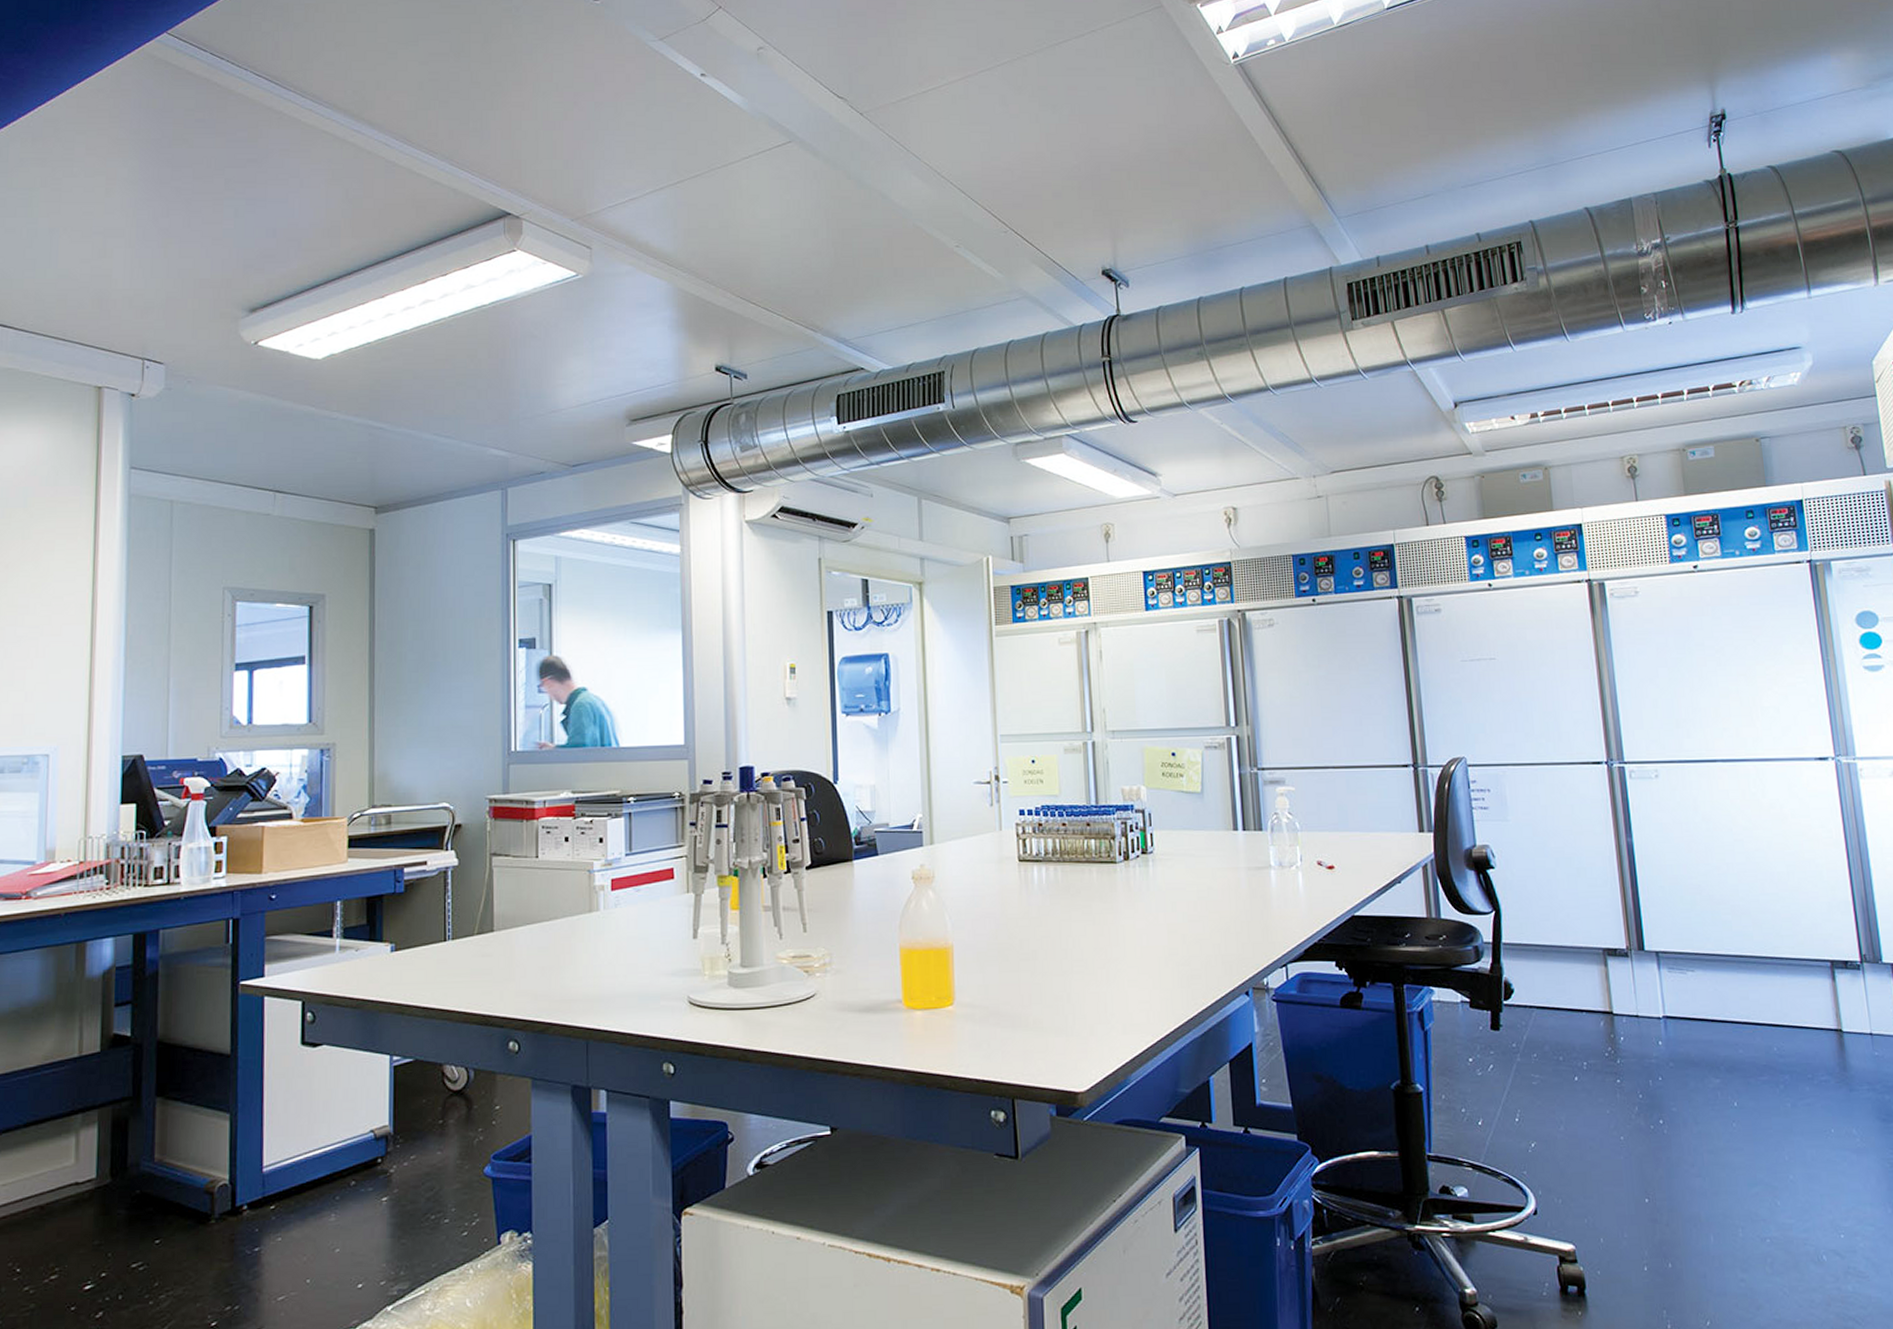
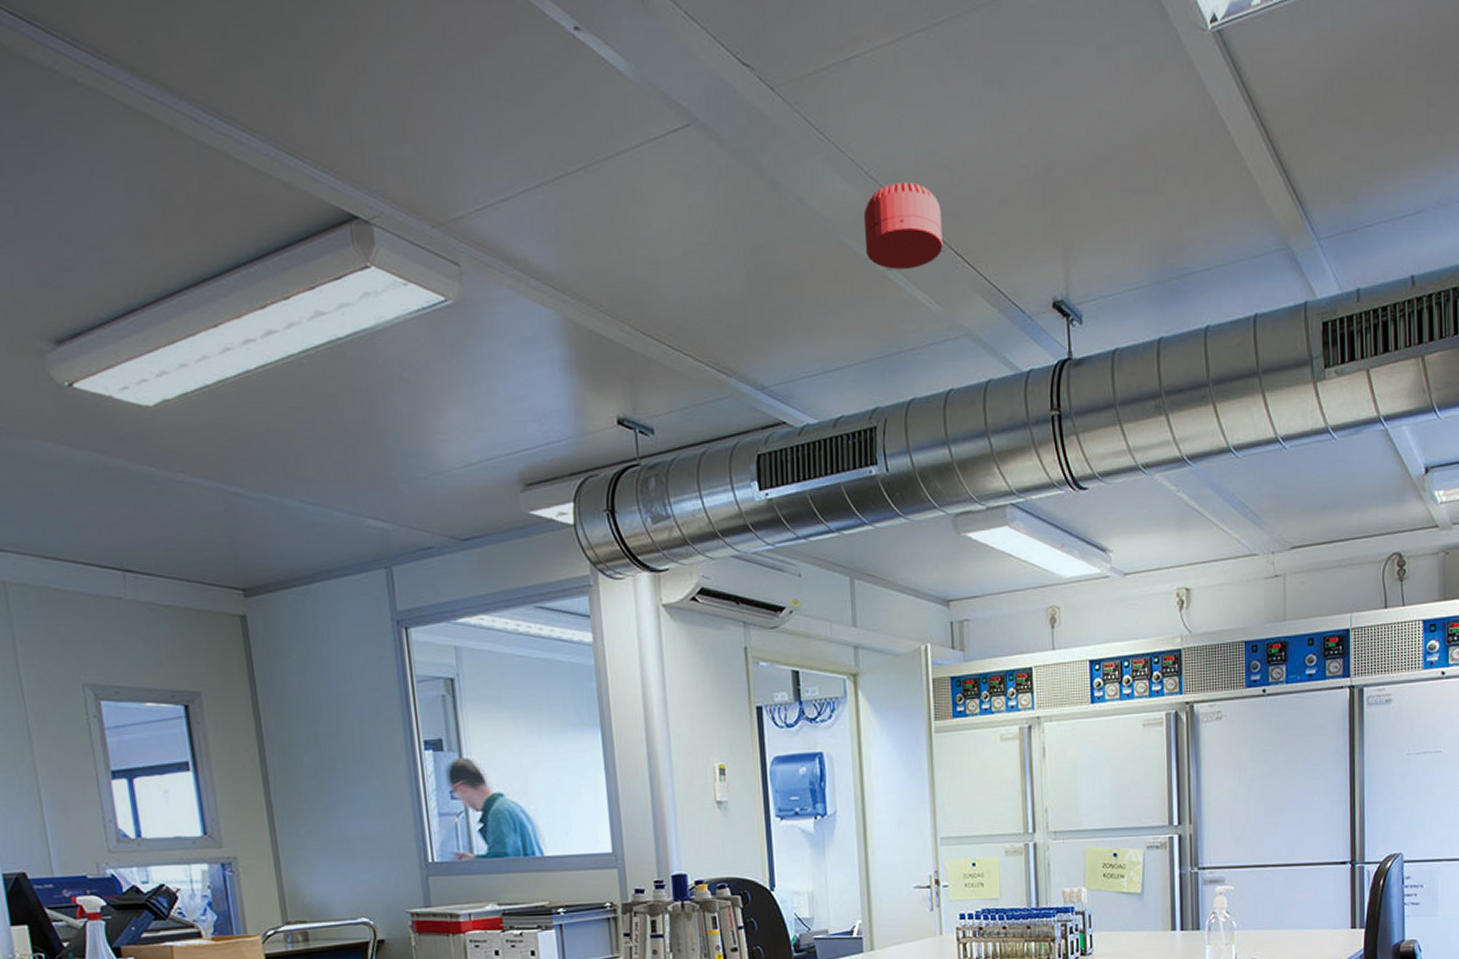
smoke detector: none [936,180,1005,247] -> present [863,182,943,270]

